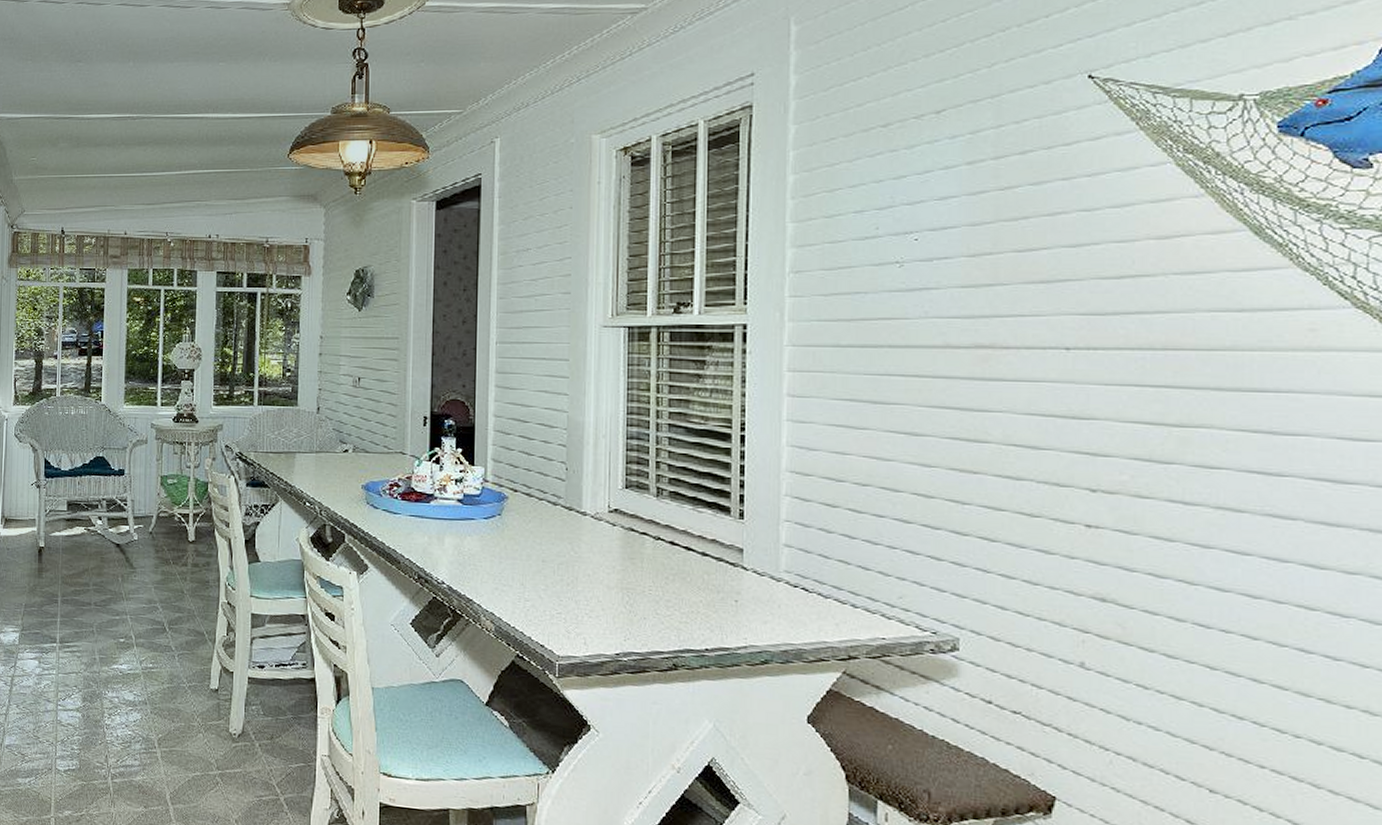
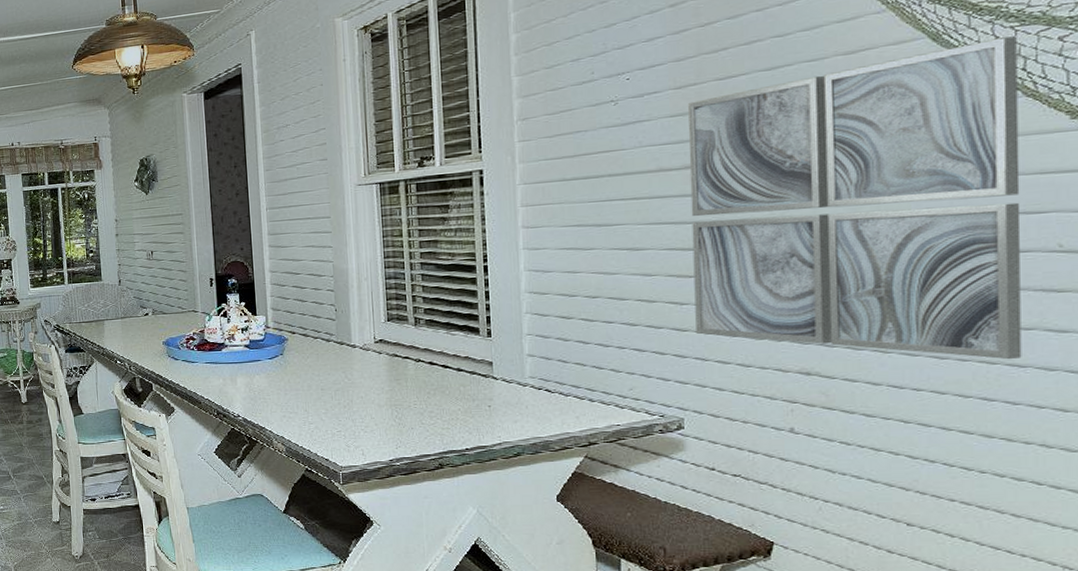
wall art: none [978,239,1347,607] -> present [687,36,1022,360]

